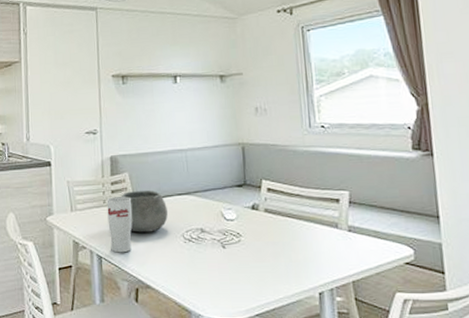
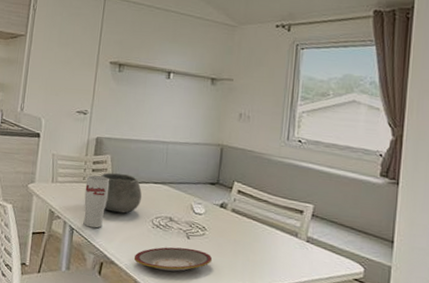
plate: none [170,258,254,287] -> present [133,247,213,272]

